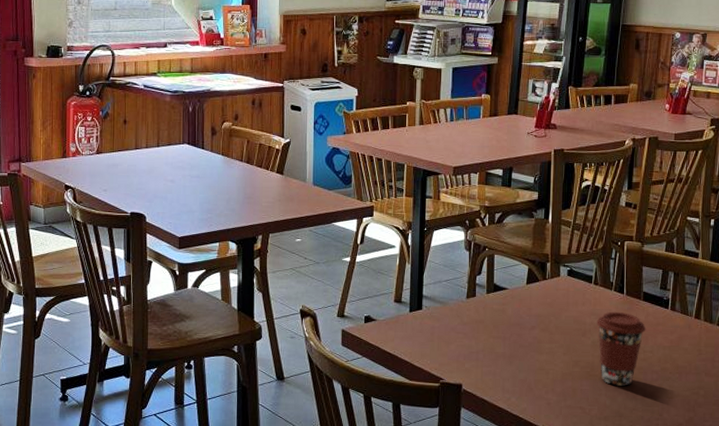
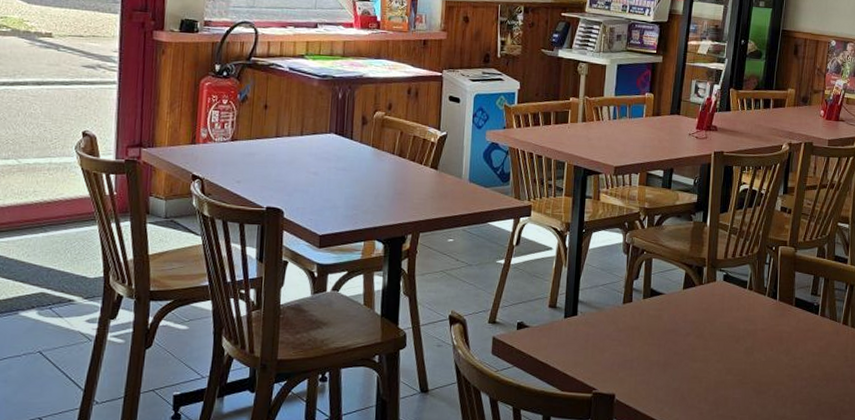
coffee cup: present [597,311,646,386] -> none [750,317,797,394]

